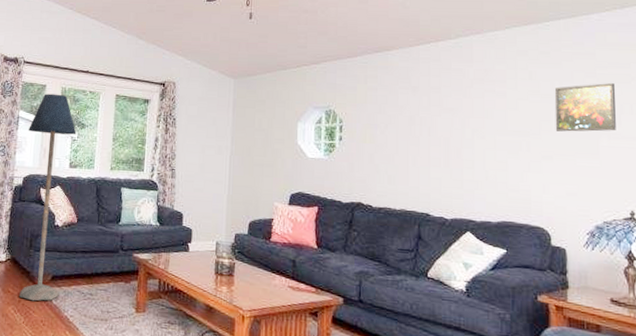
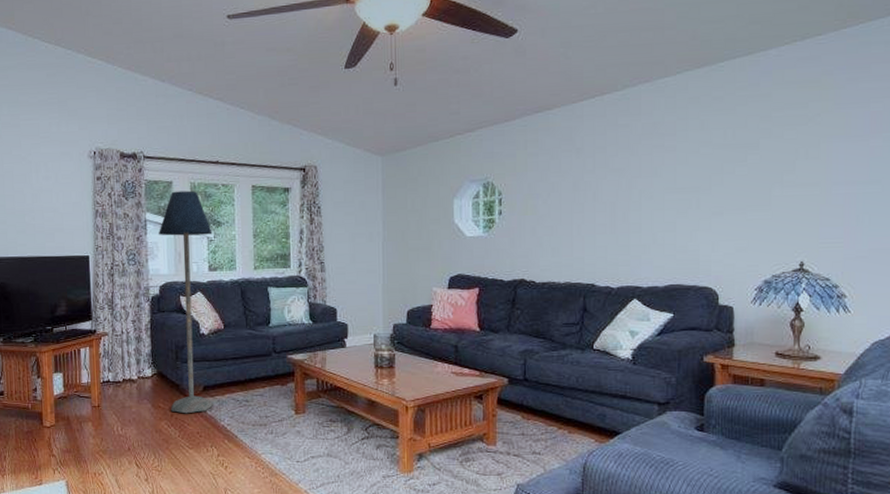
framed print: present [554,83,616,132] -> none [726,126,791,184]

